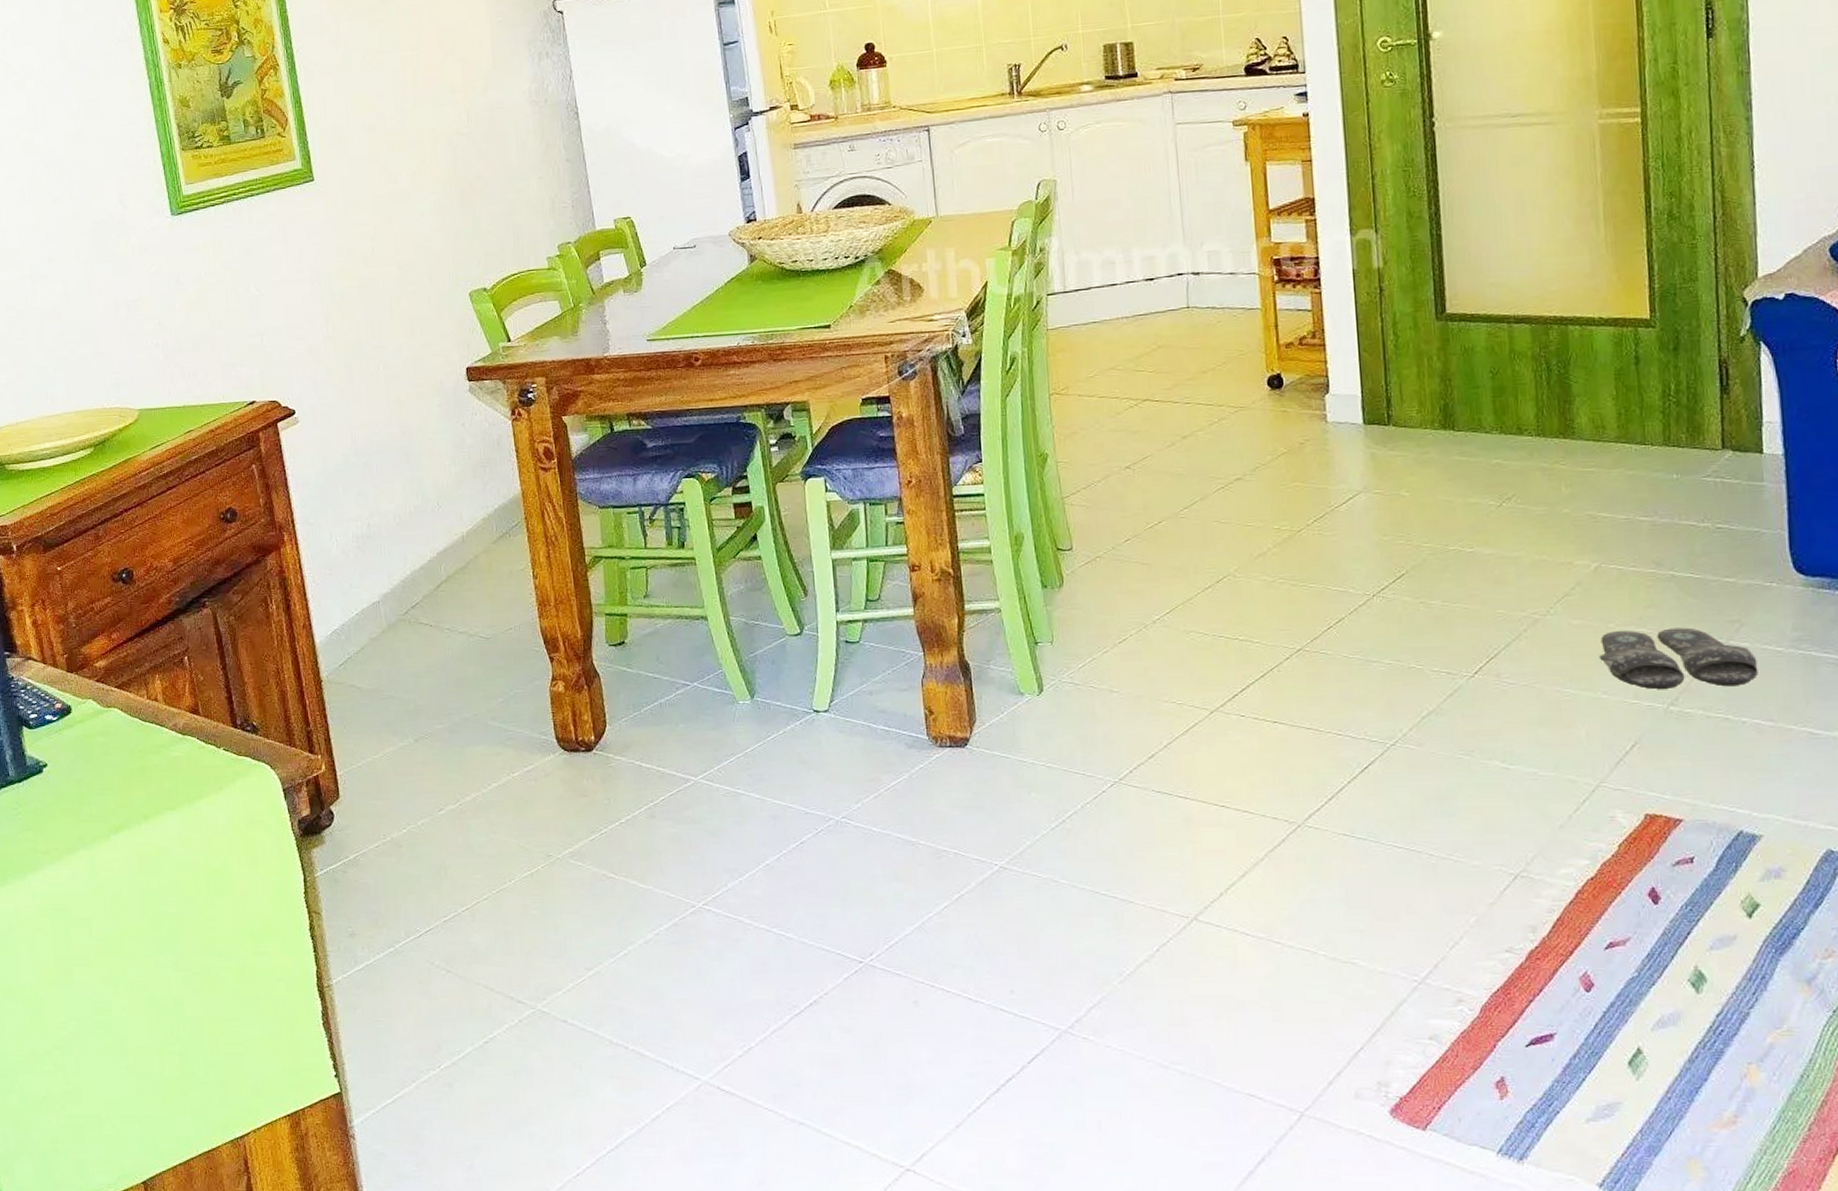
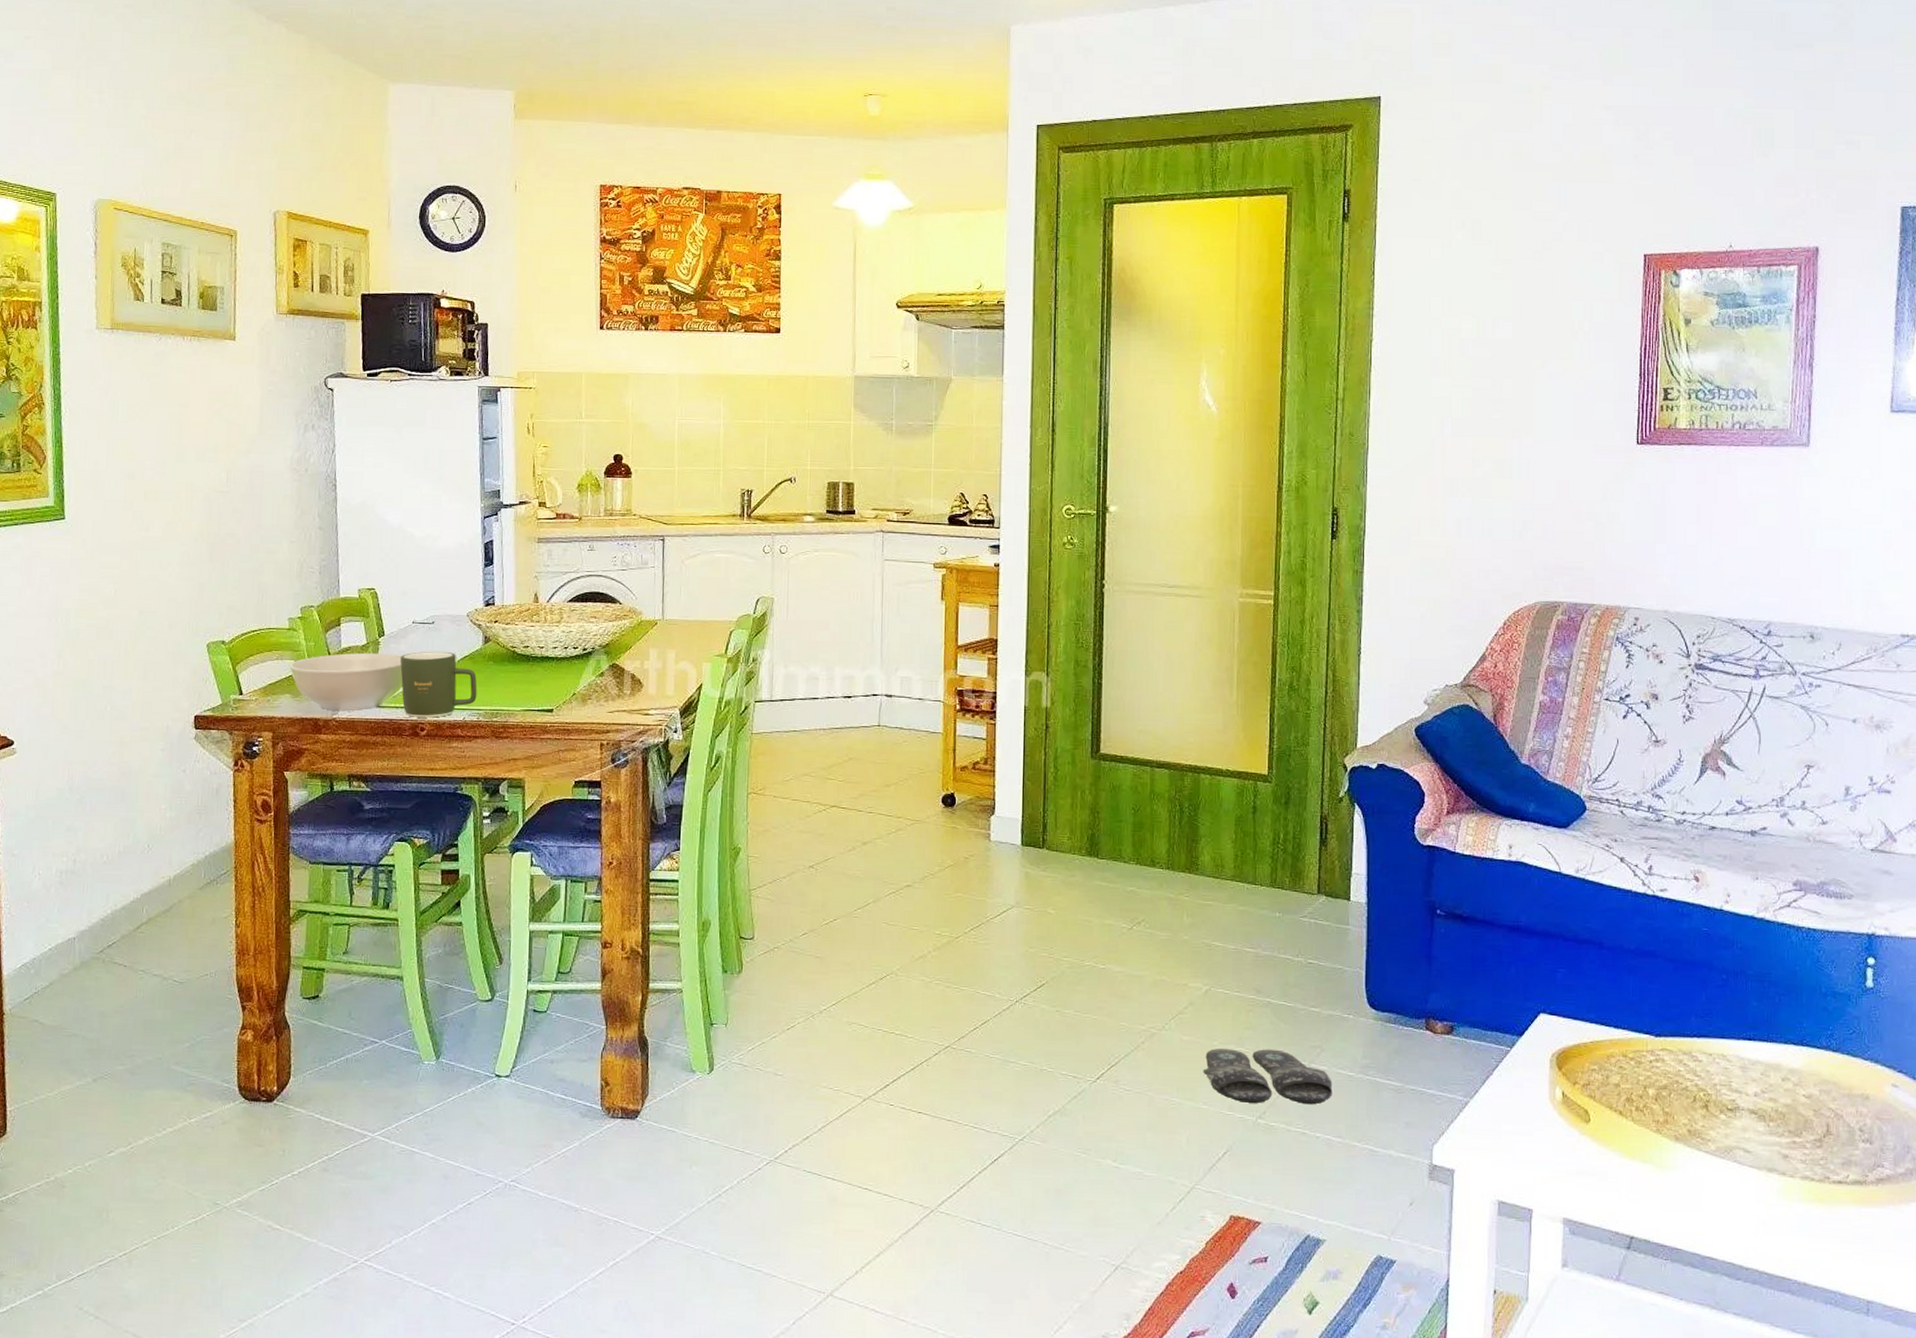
bowl: none [553,283,672,349] -> present [289,652,403,711]
mug: none [664,275,749,348] -> present [399,651,477,718]

